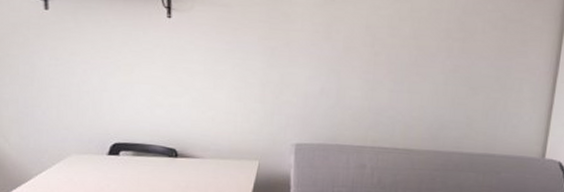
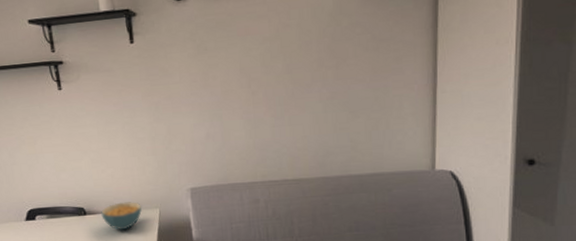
cereal bowl: none [194,149,241,179] -> present [101,202,142,230]

